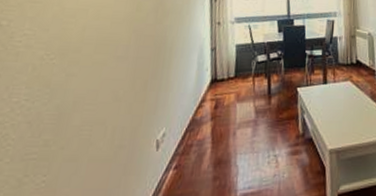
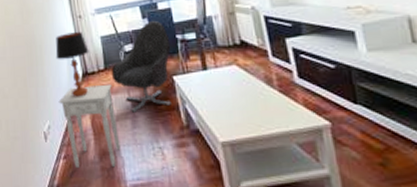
nightstand: none [179,92,239,180] -> present [58,84,121,169]
table lamp: none [185,37,222,104] -> present [55,31,89,97]
armchair: none [240,36,300,121] -> present [111,21,171,113]

